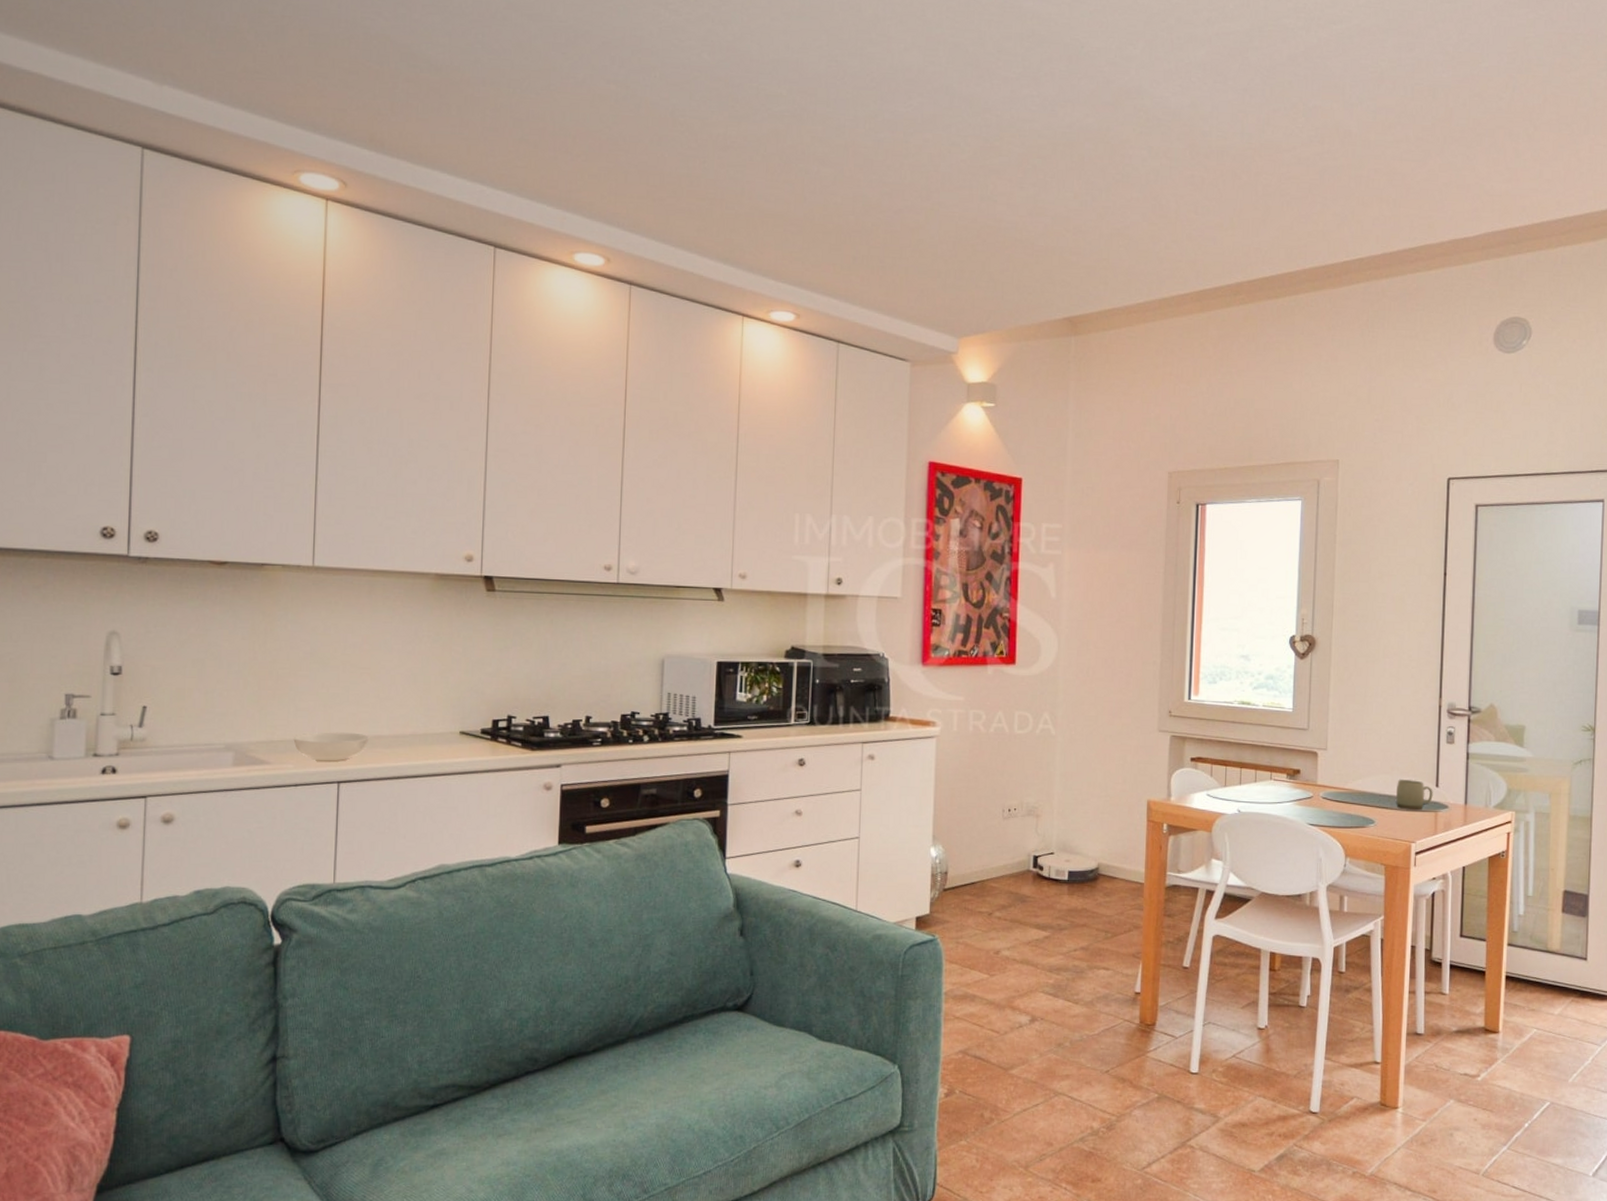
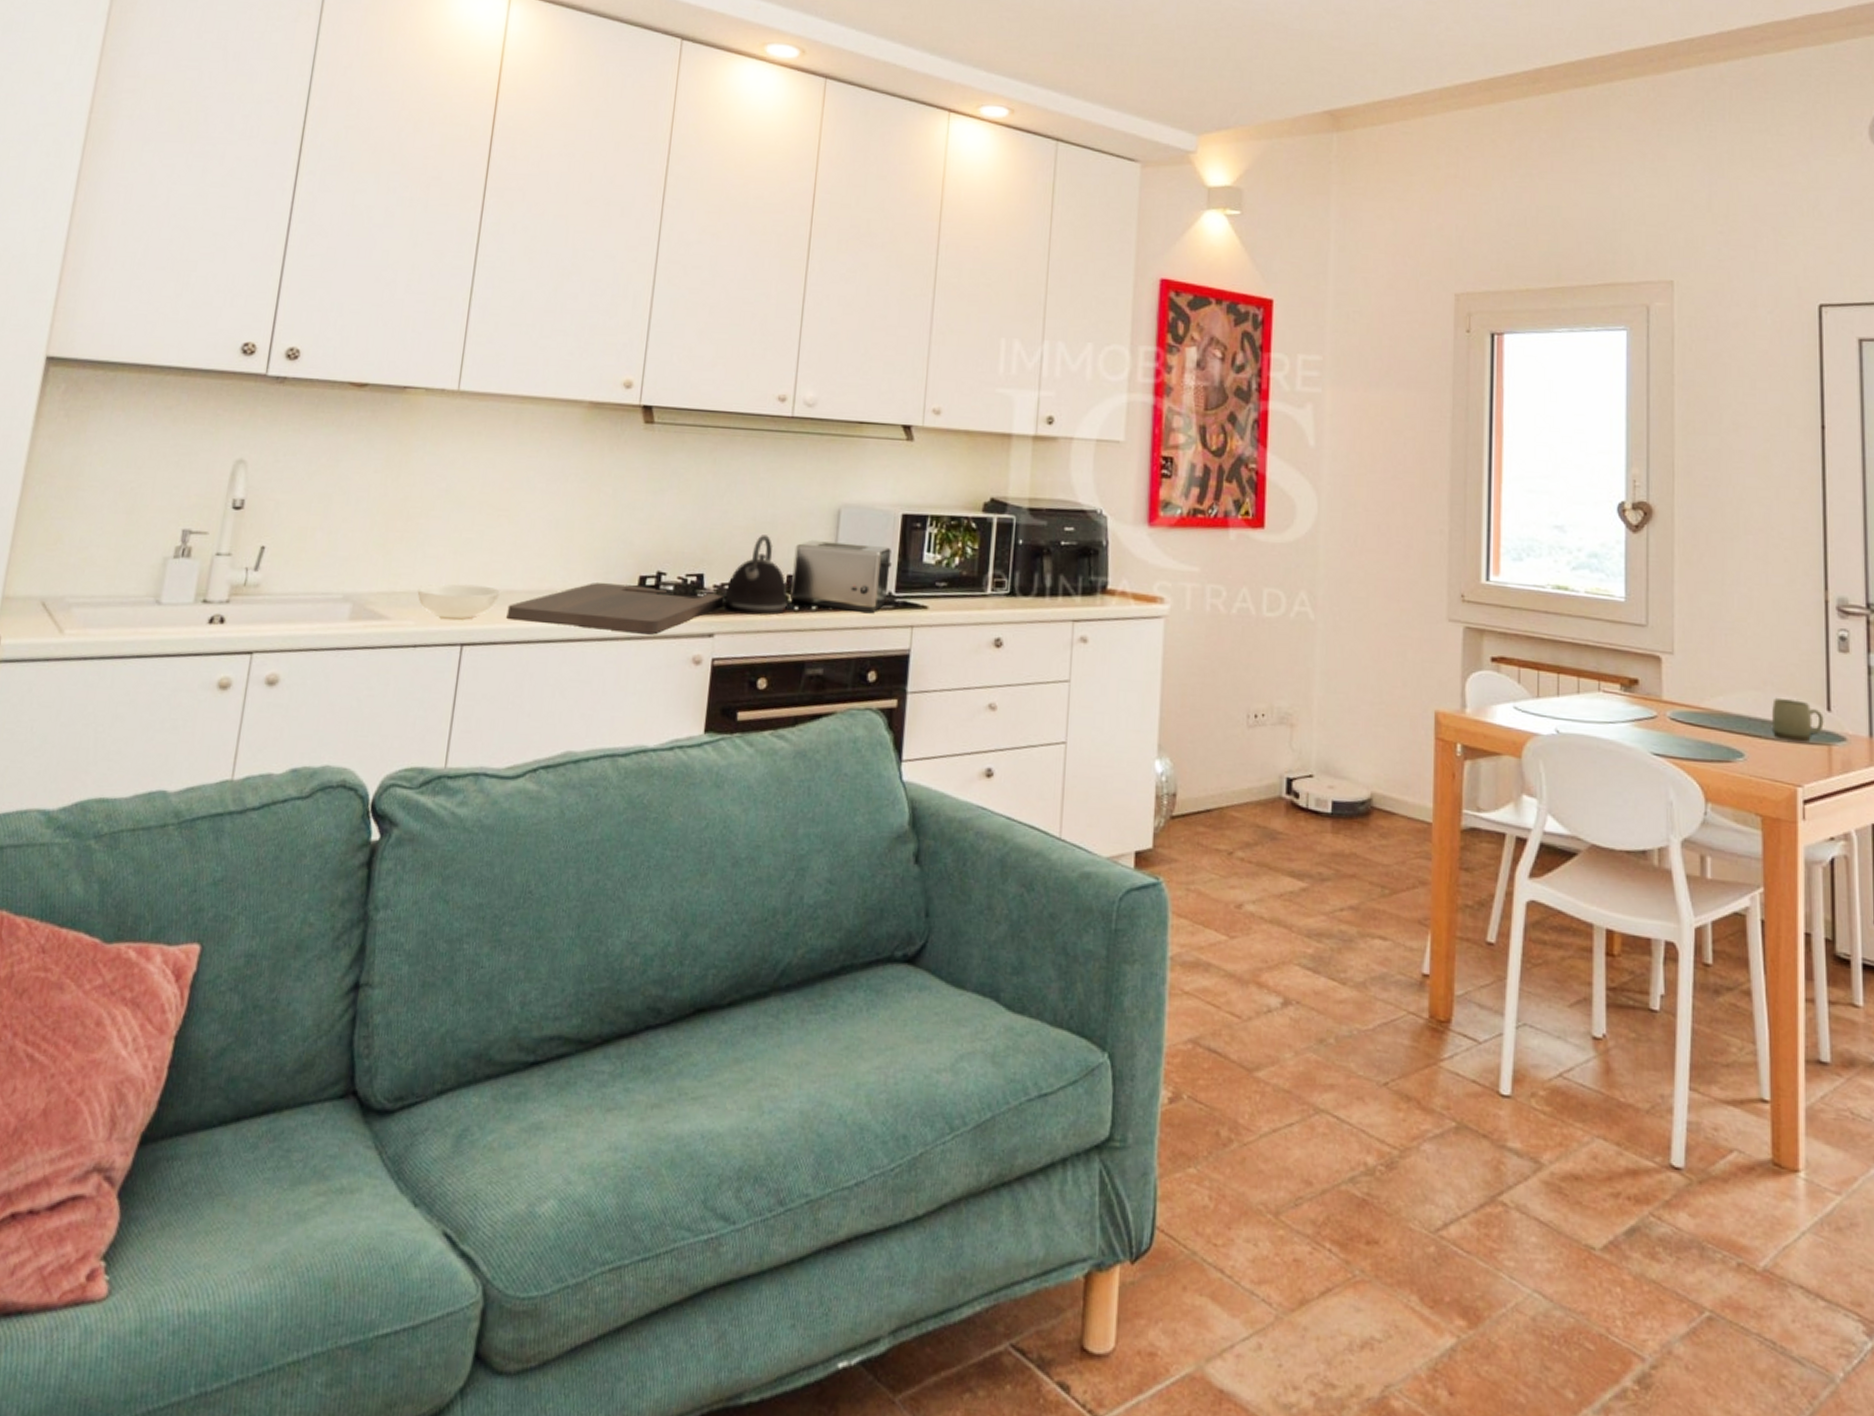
cutting board: none [377,727,568,767] -> present [506,582,725,635]
kettle: none [568,682,623,748] -> present [723,535,788,616]
toaster: none [624,685,710,743] -> present [789,539,892,614]

